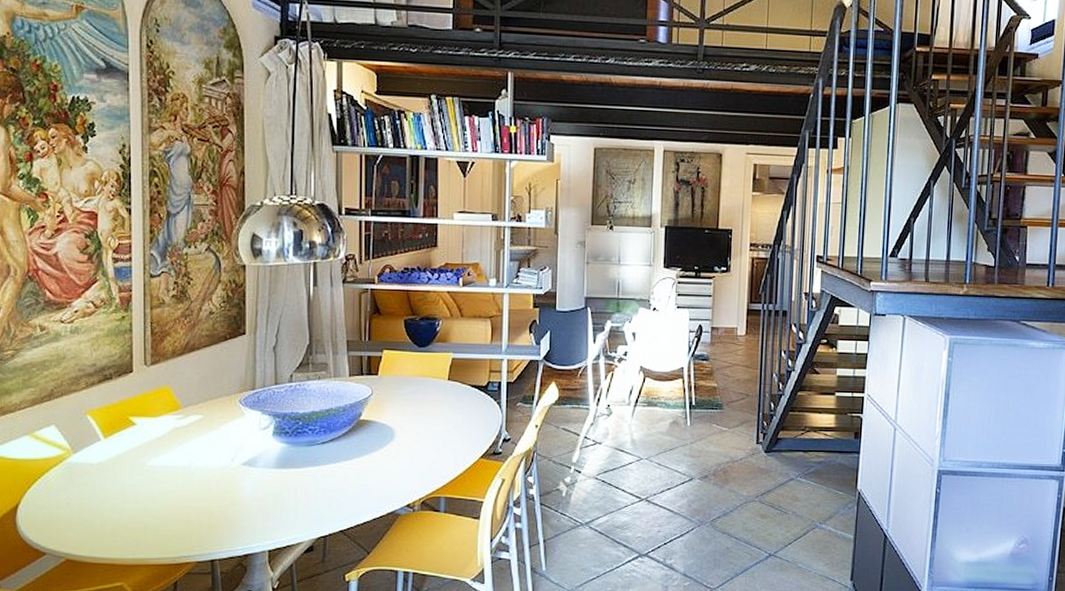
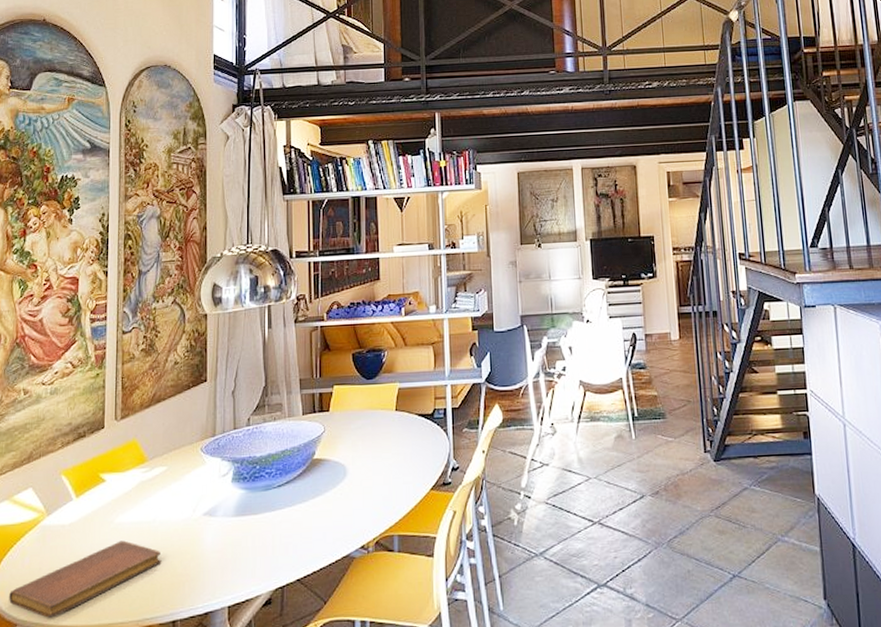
notebook: none [36,482,198,549] -> present [9,540,162,618]

